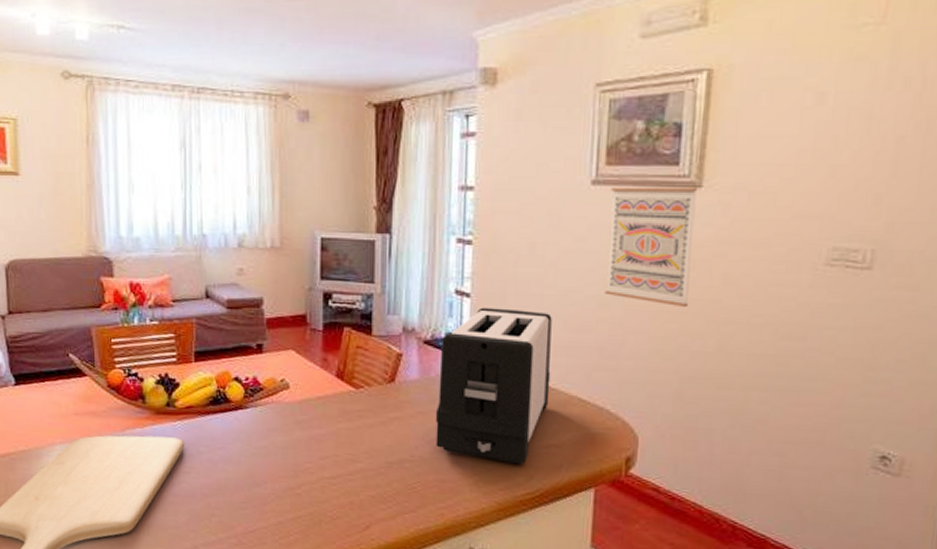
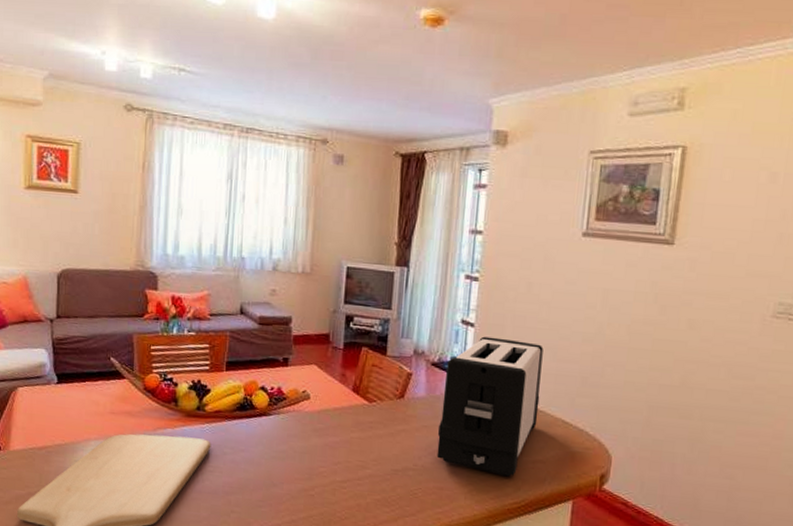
wall art: present [604,187,697,308] -> none [589,240,670,347]

